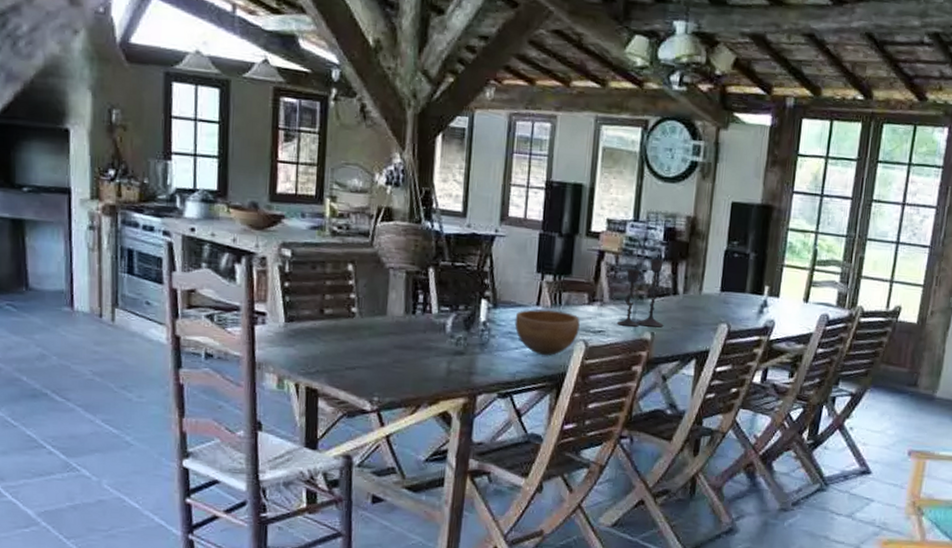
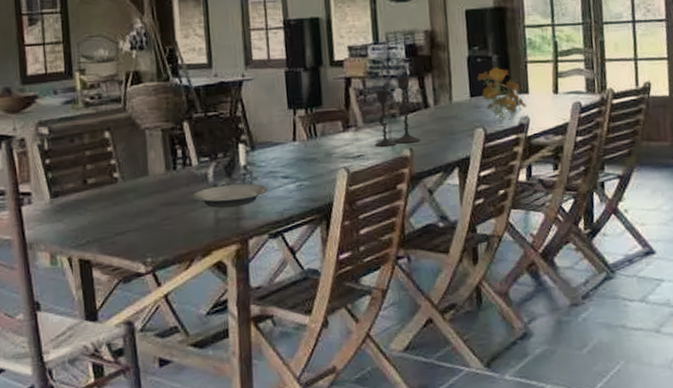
plate: none [428,337,504,361] -> present [192,183,268,208]
bowl: present [515,309,580,356] -> none [274,143,339,189]
flower arrangement: none [730,265,776,322] -> present [476,67,528,123]

